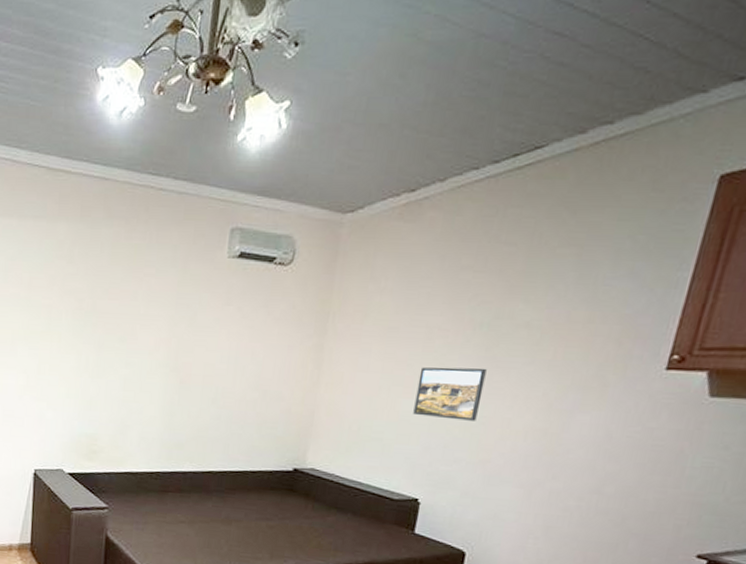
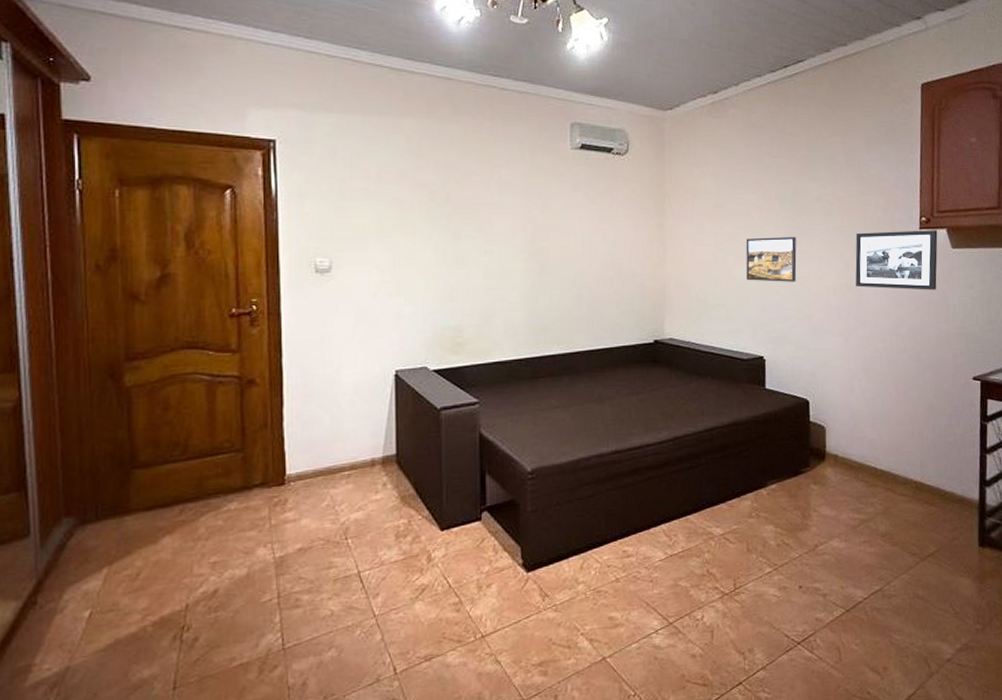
picture frame: none [556,369,693,447] -> present [855,230,938,290]

